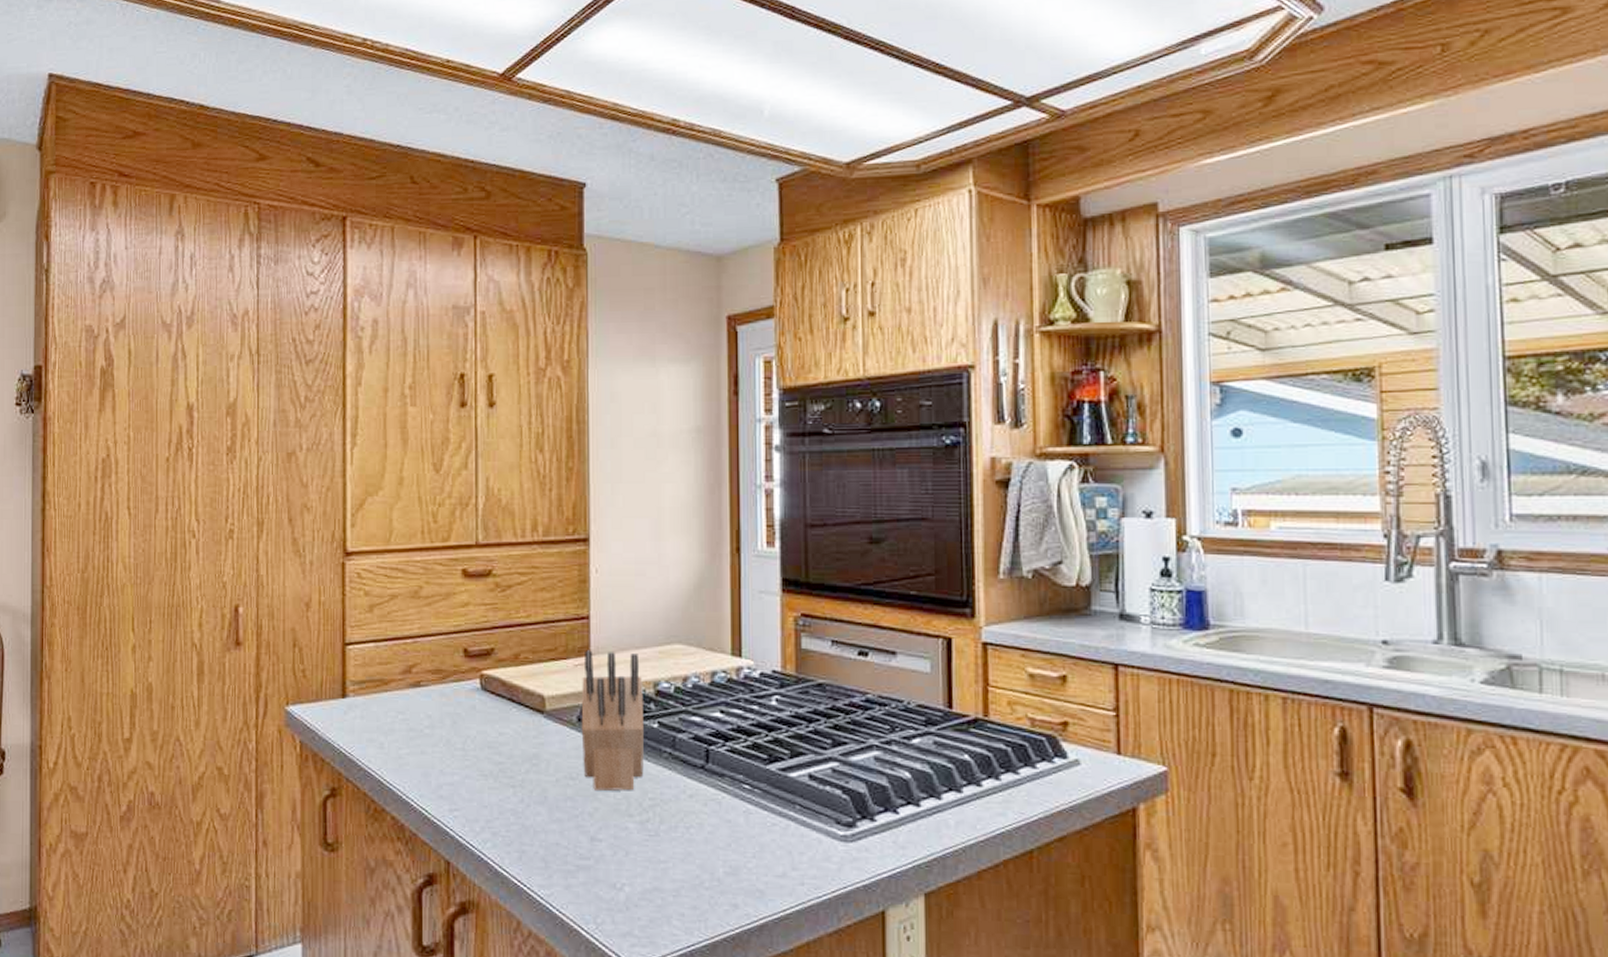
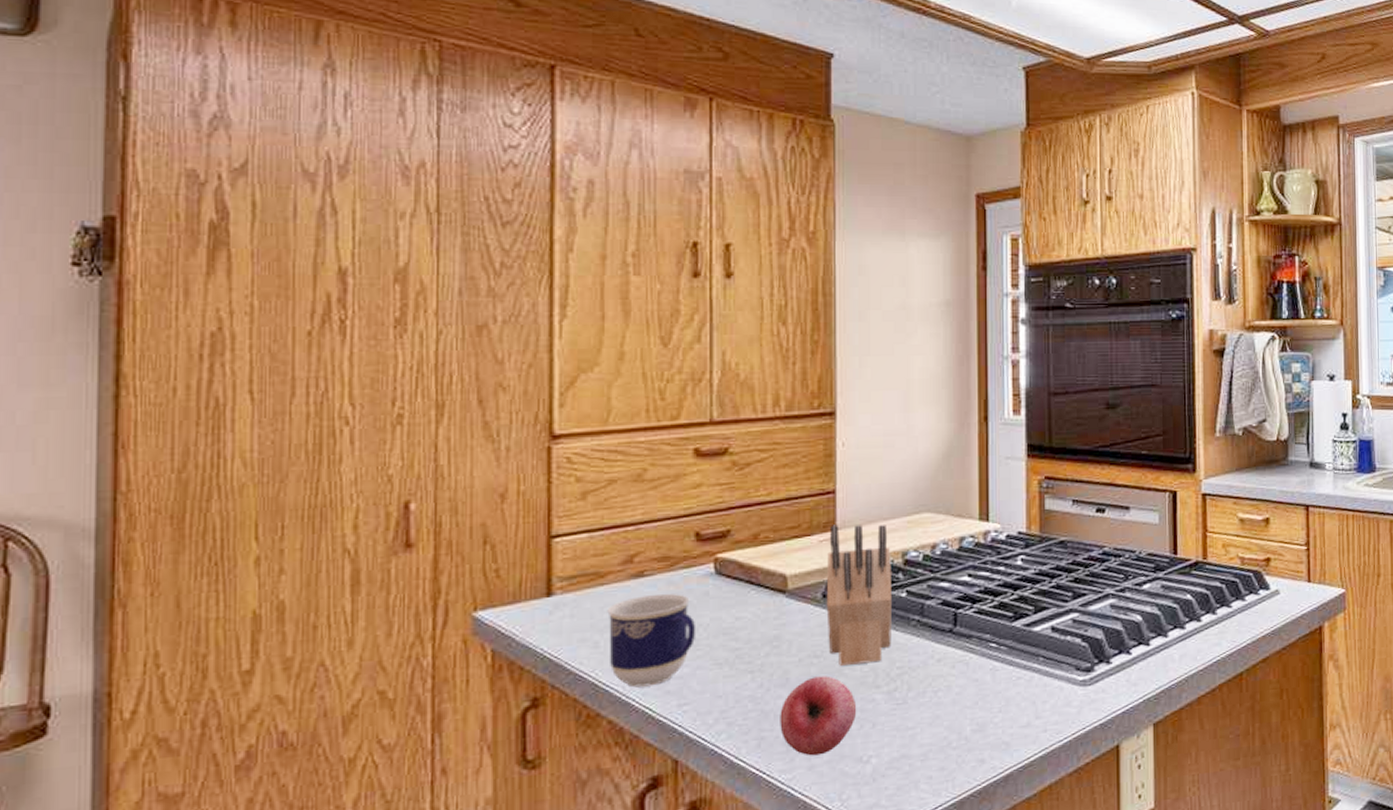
cup: none [390,703,465,789] -> present [607,593,696,688]
fruit: none [539,798,611,876] -> present [780,676,857,756]

